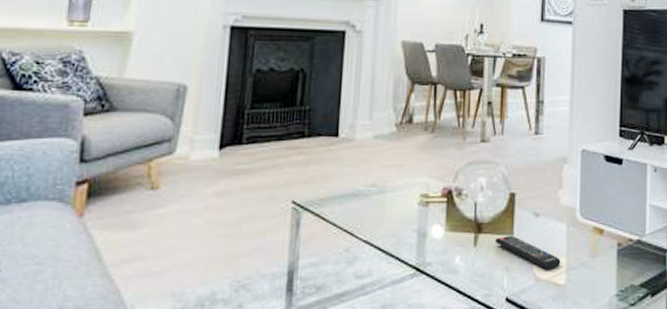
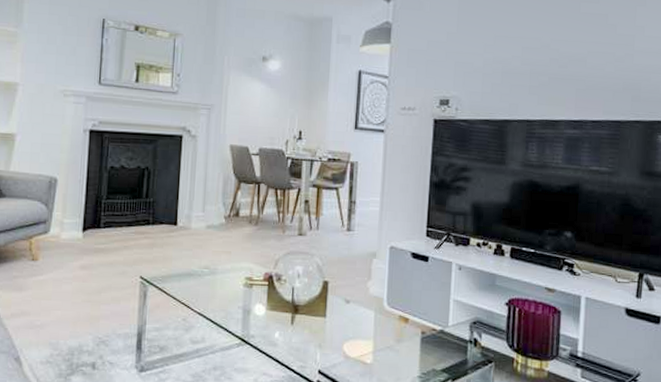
remote control: present [495,236,561,270] -> none [310,318,369,350]

